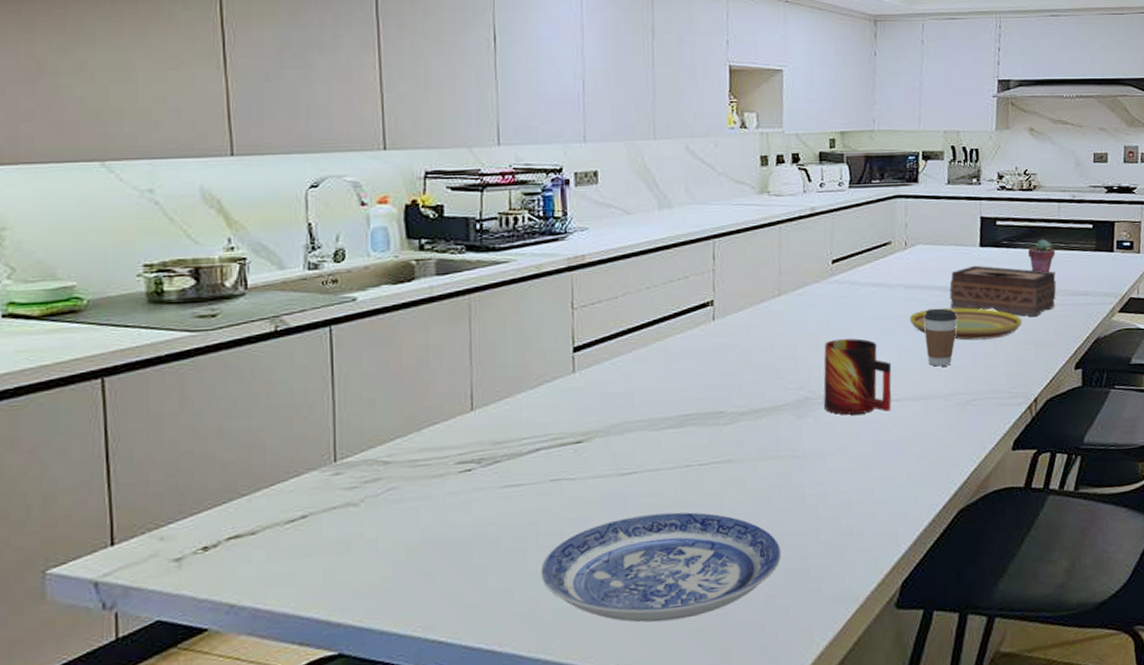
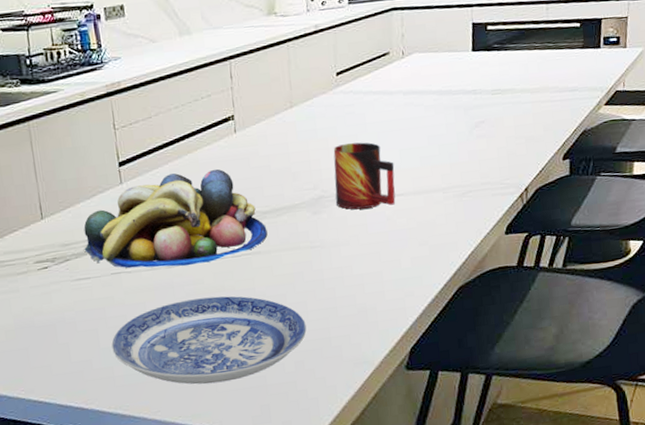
fruit bowl: none [520,360,743,475] -> present [83,169,268,269]
plate: present [909,307,1023,341] -> none [408,108,513,139]
coffee cup: present [923,308,957,367] -> none [421,110,453,164]
tissue box: present [949,265,1057,317] -> none [444,69,545,114]
potted succulent: present [1028,239,1055,273] -> none [518,40,544,72]

